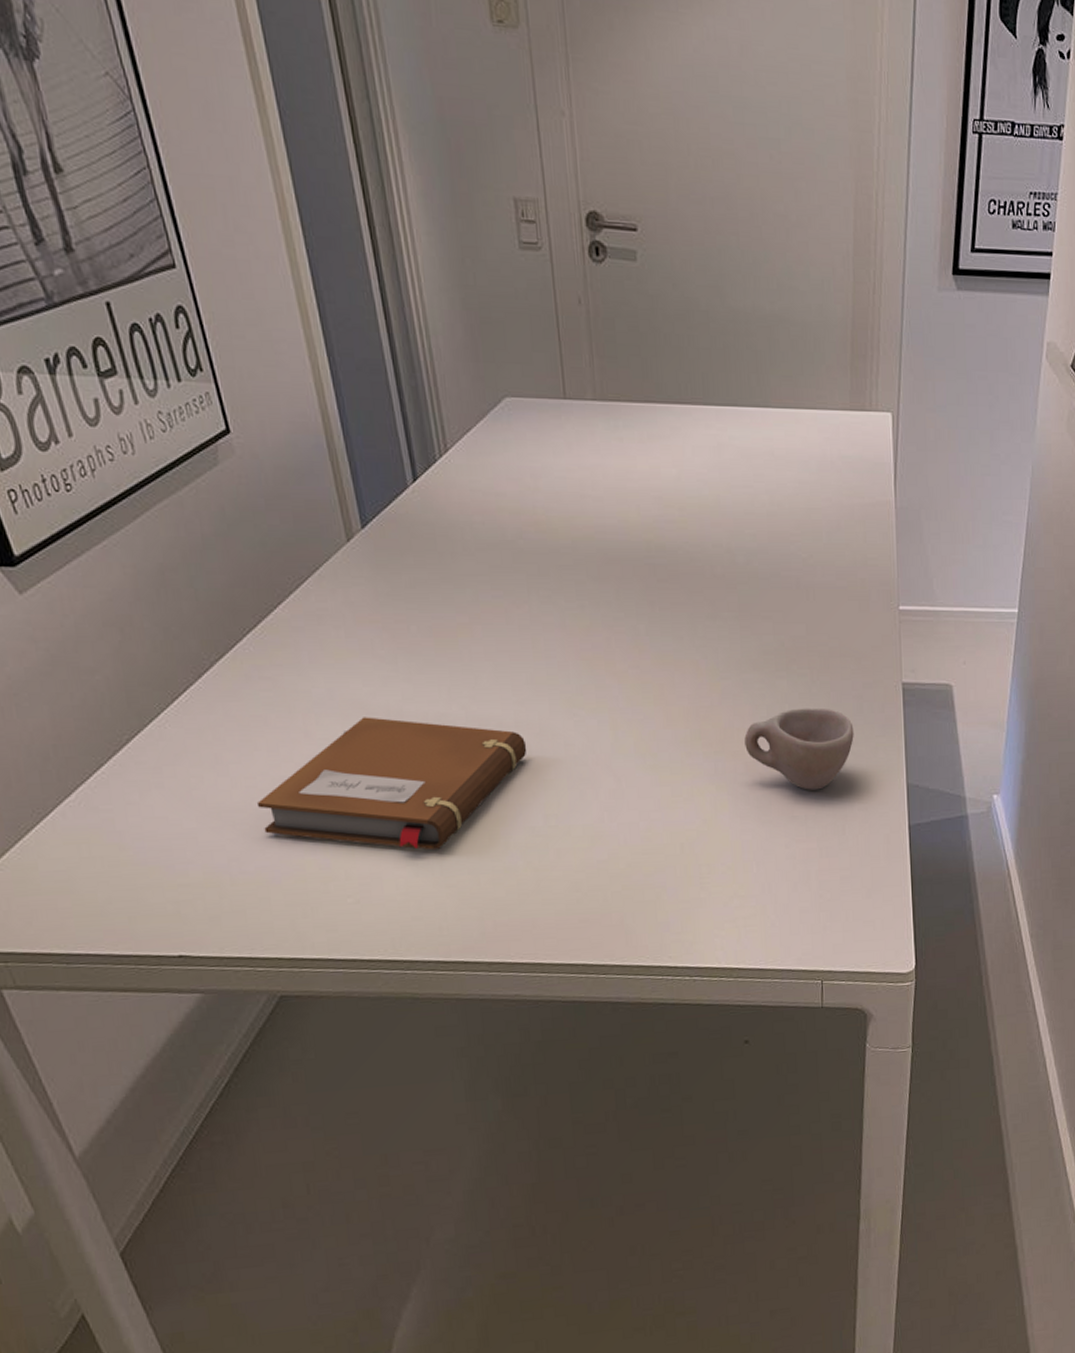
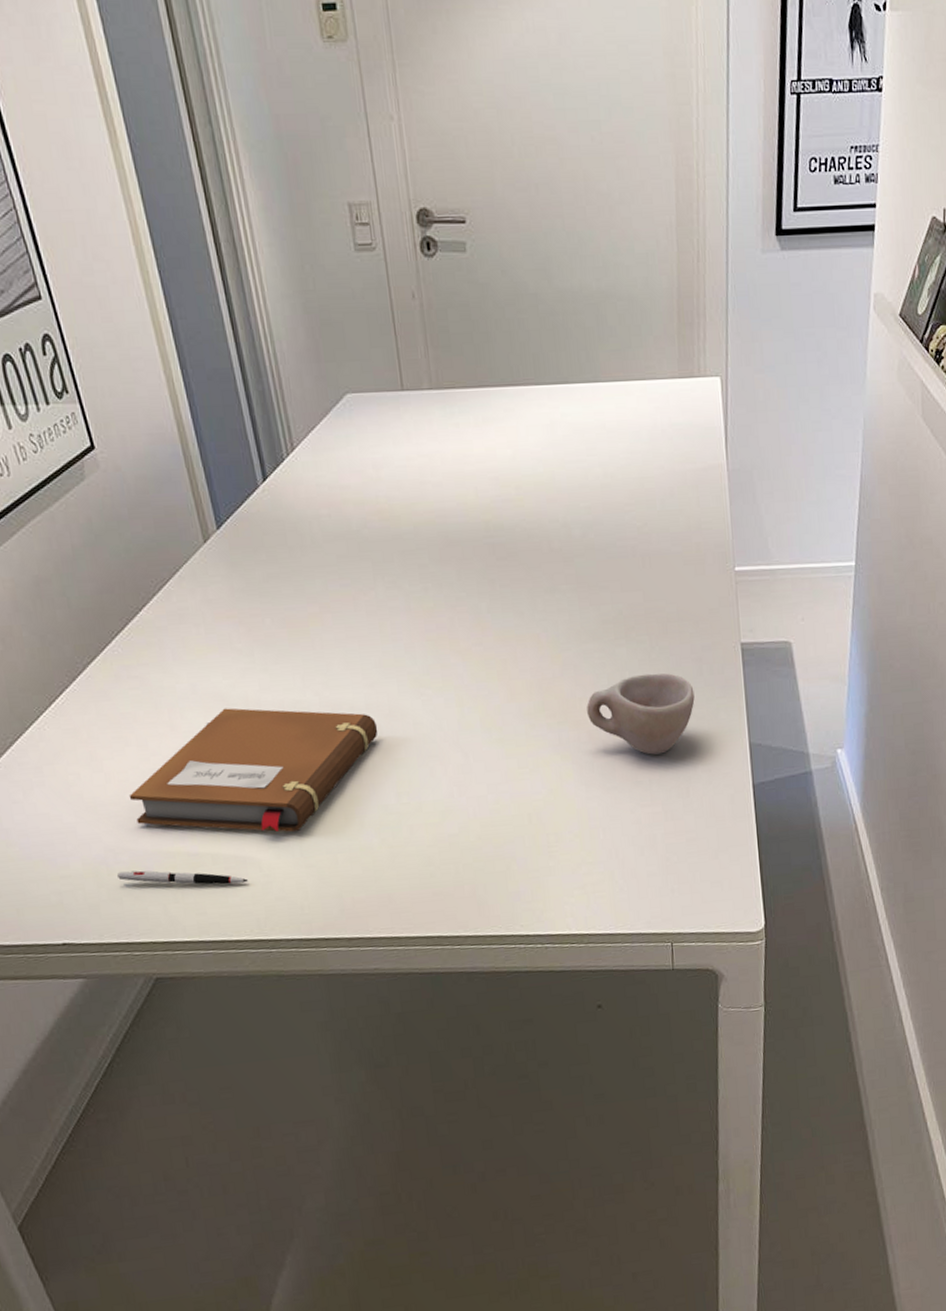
pen: none [241,882,383,902] -> present [117,870,248,885]

